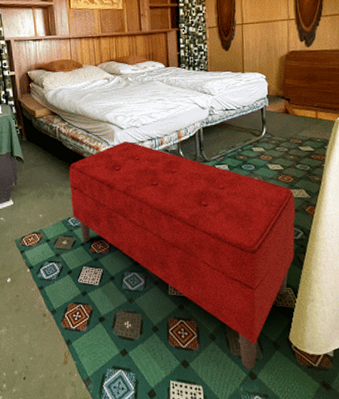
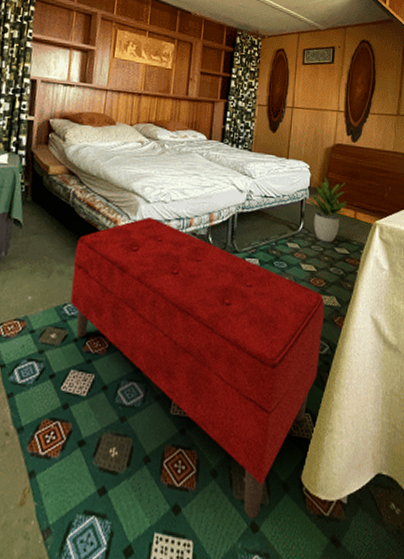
potted plant: none [266,84,310,143] -> present [306,177,349,243]

